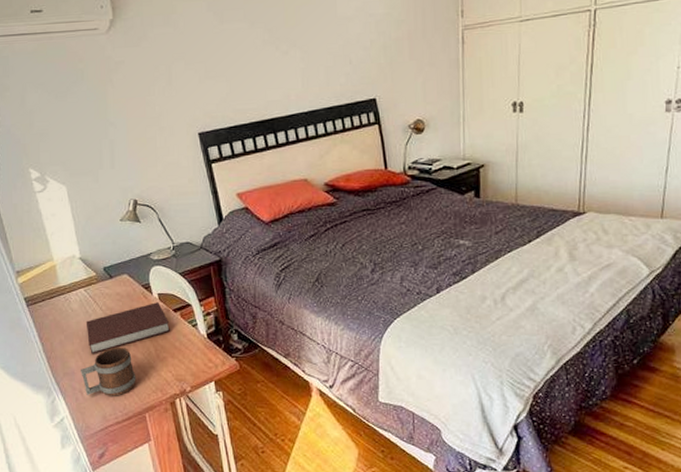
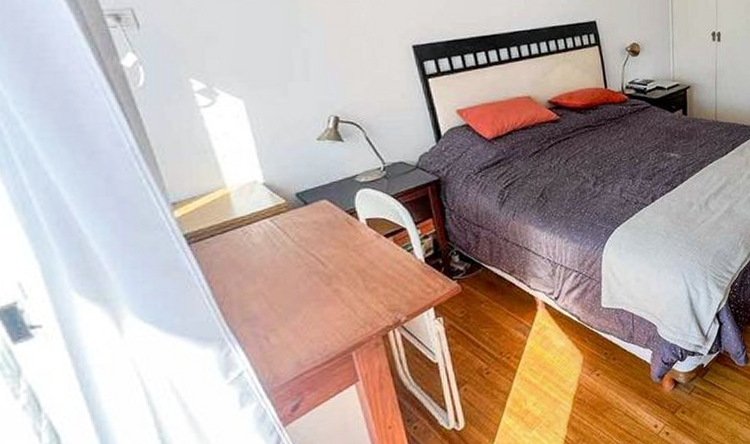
mug: present [81,346,136,396] -> none [266,281,340,341]
notebook: present [85,302,170,354] -> none [272,228,381,294]

